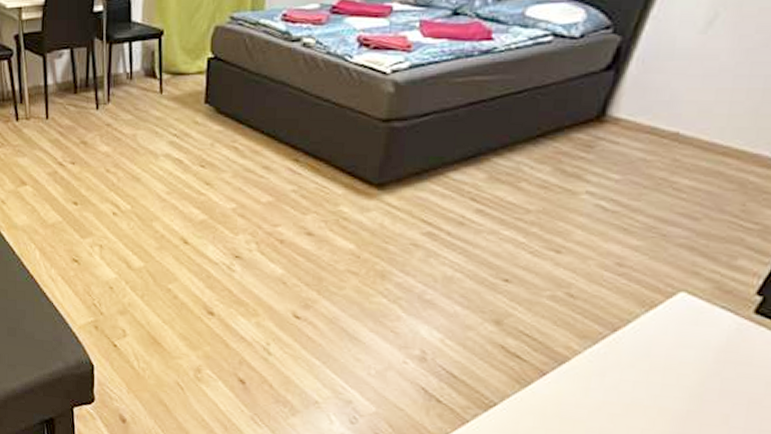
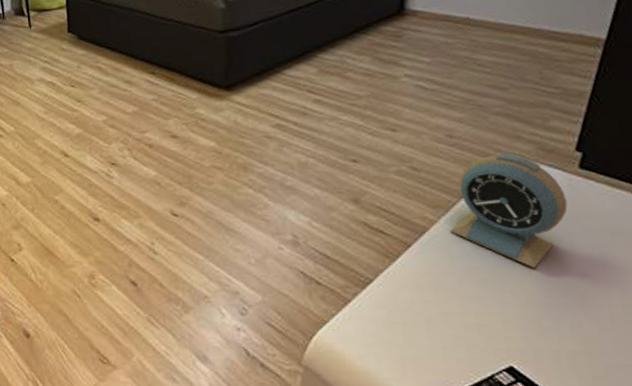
alarm clock: none [593,288,730,410] -> present [450,152,568,268]

